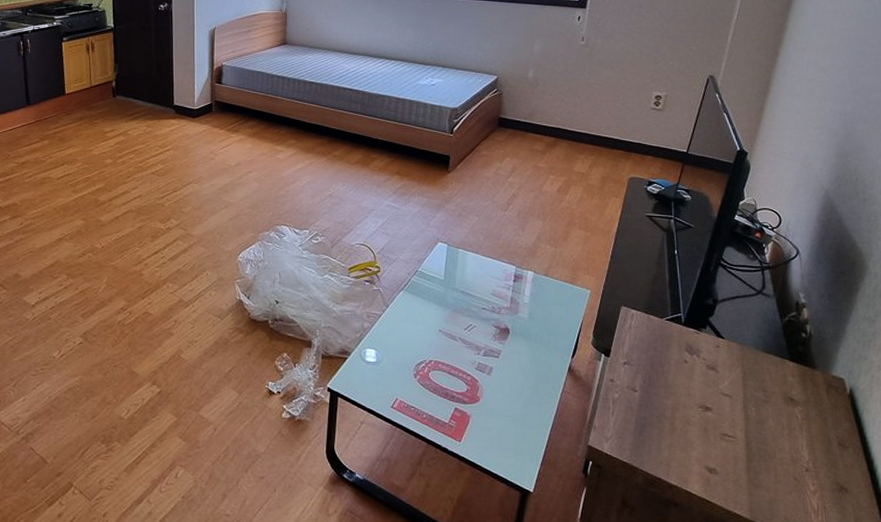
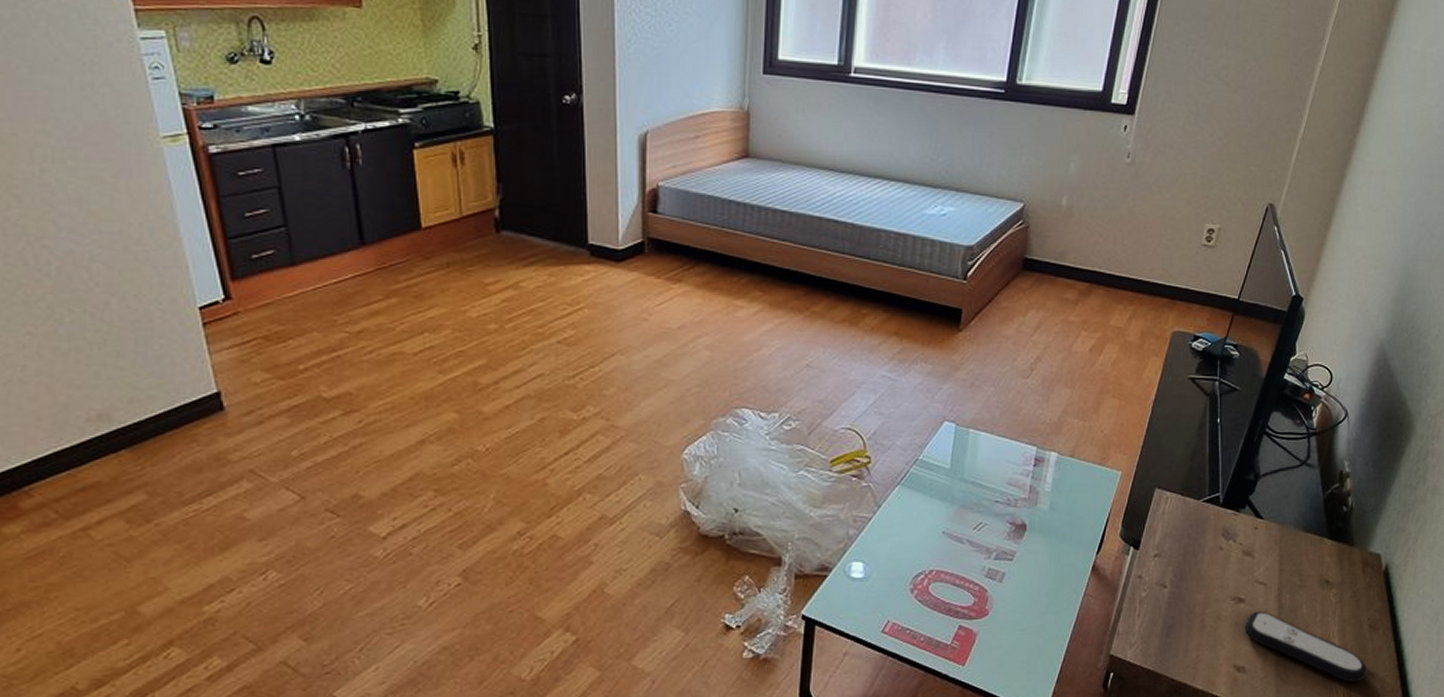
remote control: none [713,419,839,495] -> present [1244,610,1366,683]

